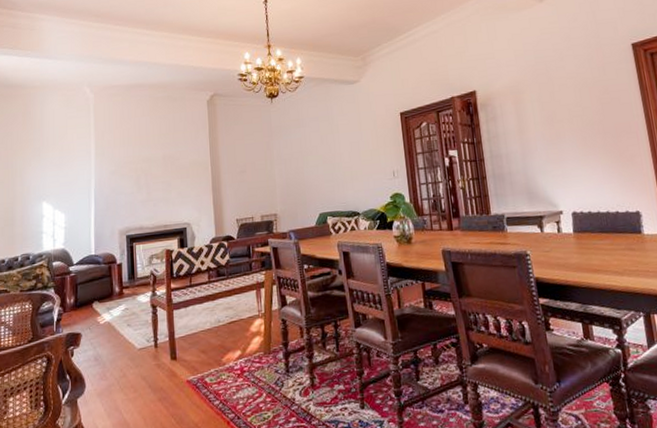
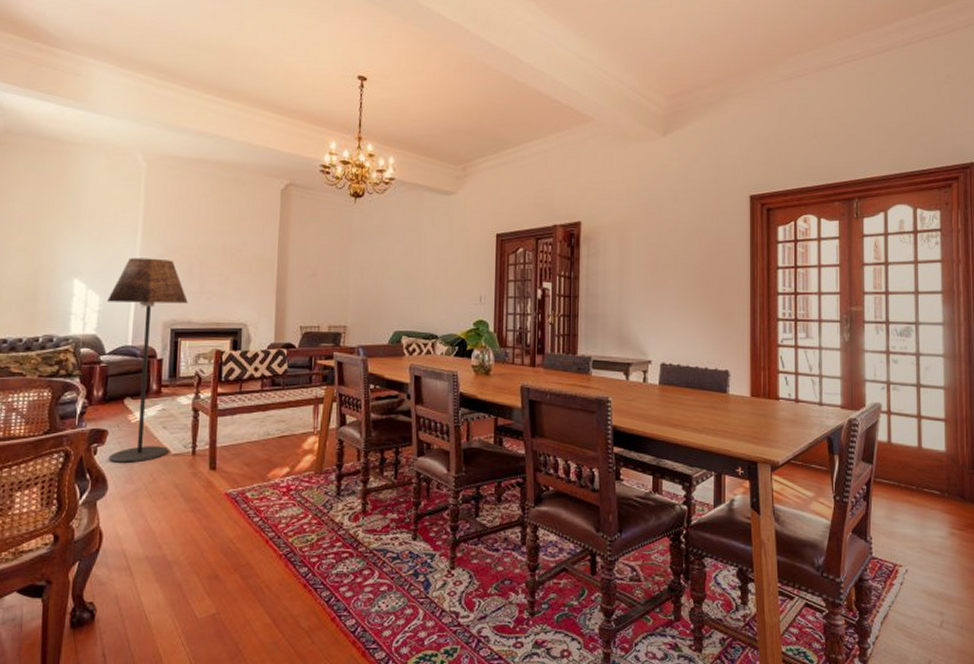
floor lamp: none [71,175,138,362] -> present [107,257,188,463]

